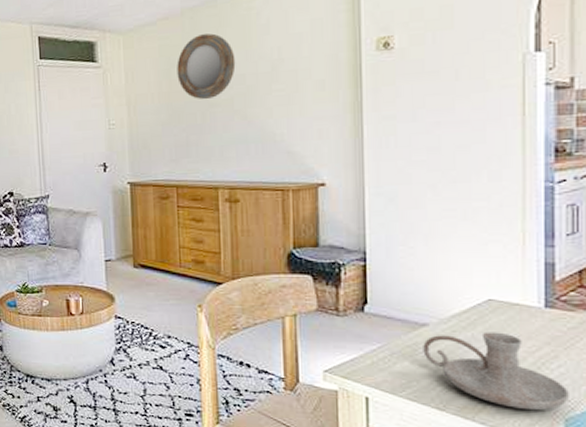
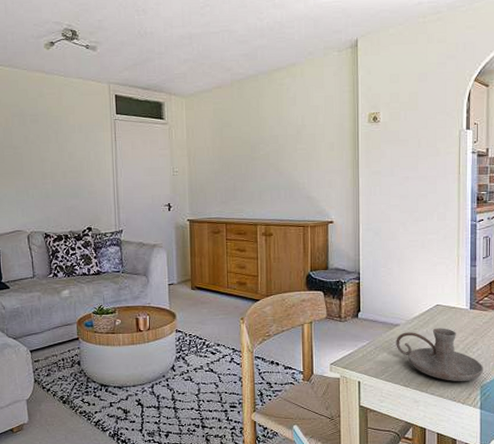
home mirror: present [177,33,236,100] -> none [227,102,271,154]

